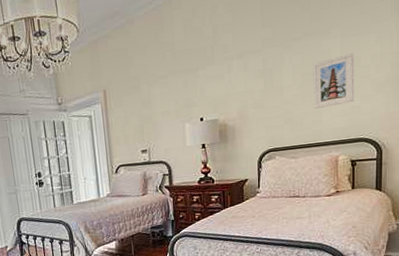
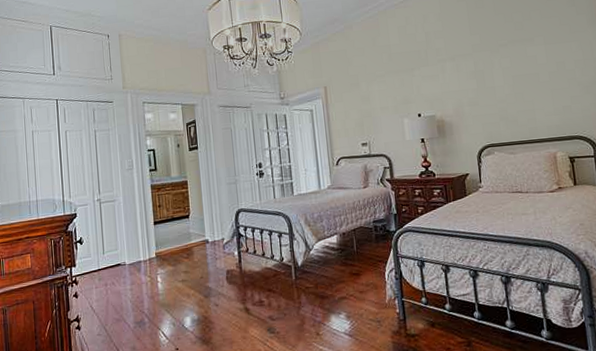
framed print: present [313,53,355,110] -> none [521,58,565,108]

